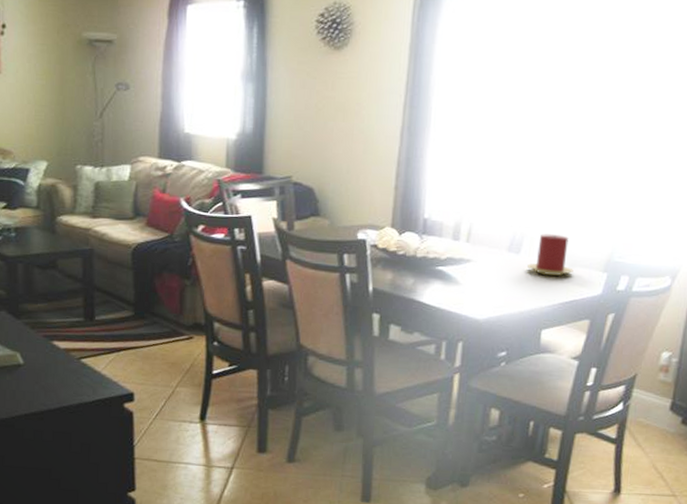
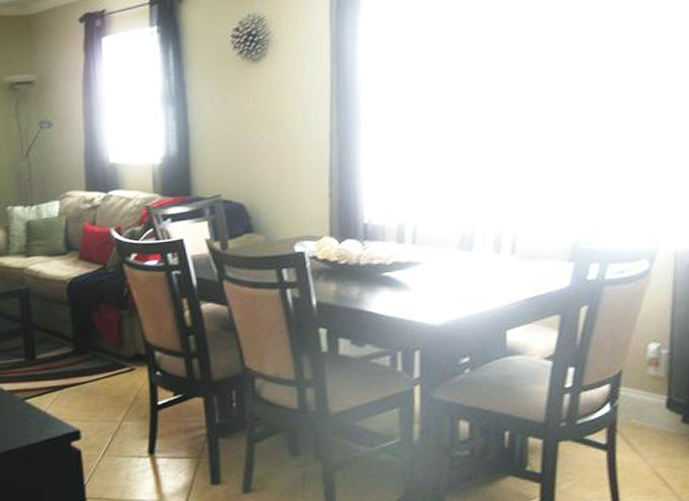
candle: present [527,234,573,276] -> none [483,226,535,271]

